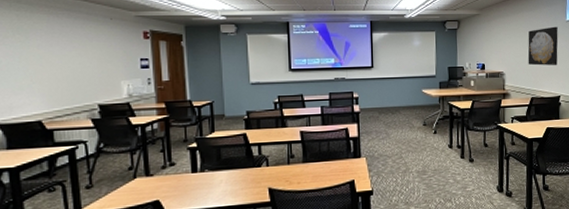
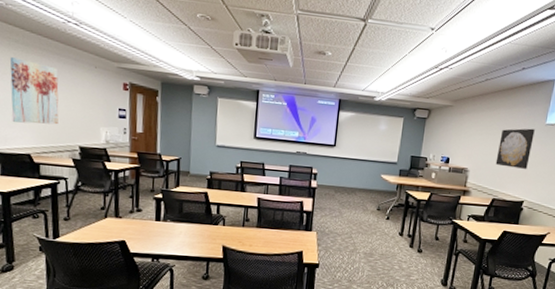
wall art: none [11,19,72,88] -> present [9,57,59,125]

